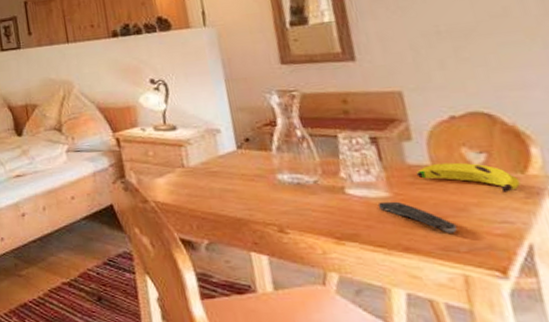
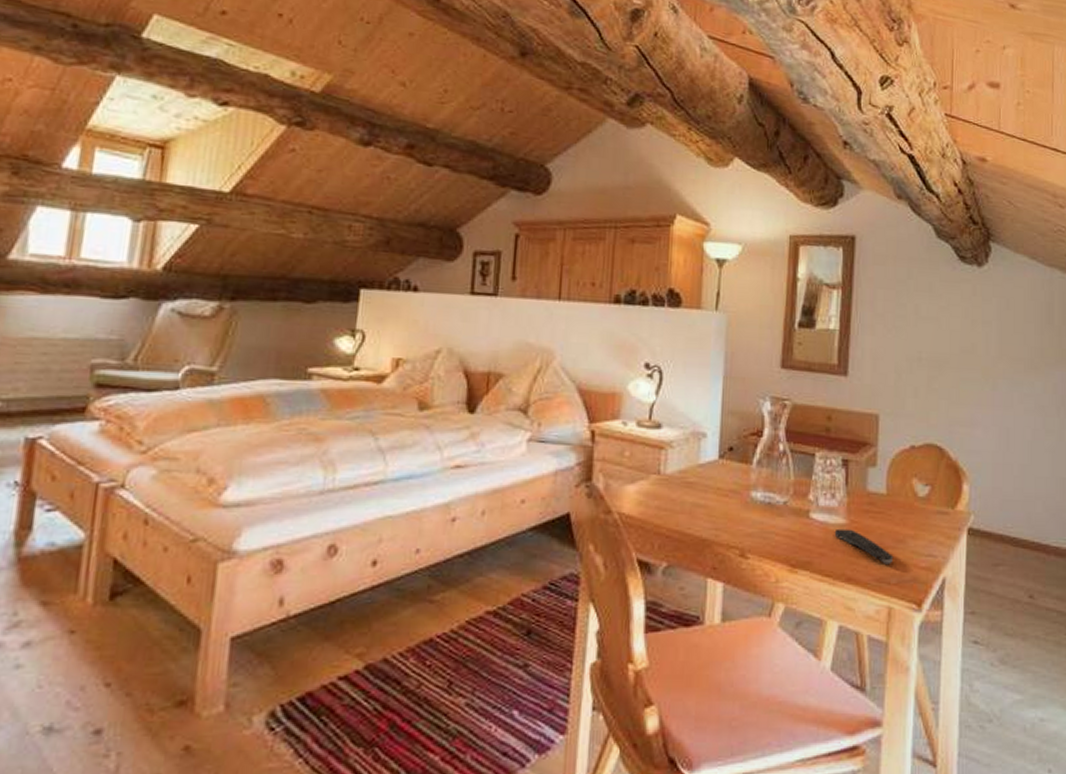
banana: present [416,162,521,193] -> none [872,492,949,526]

